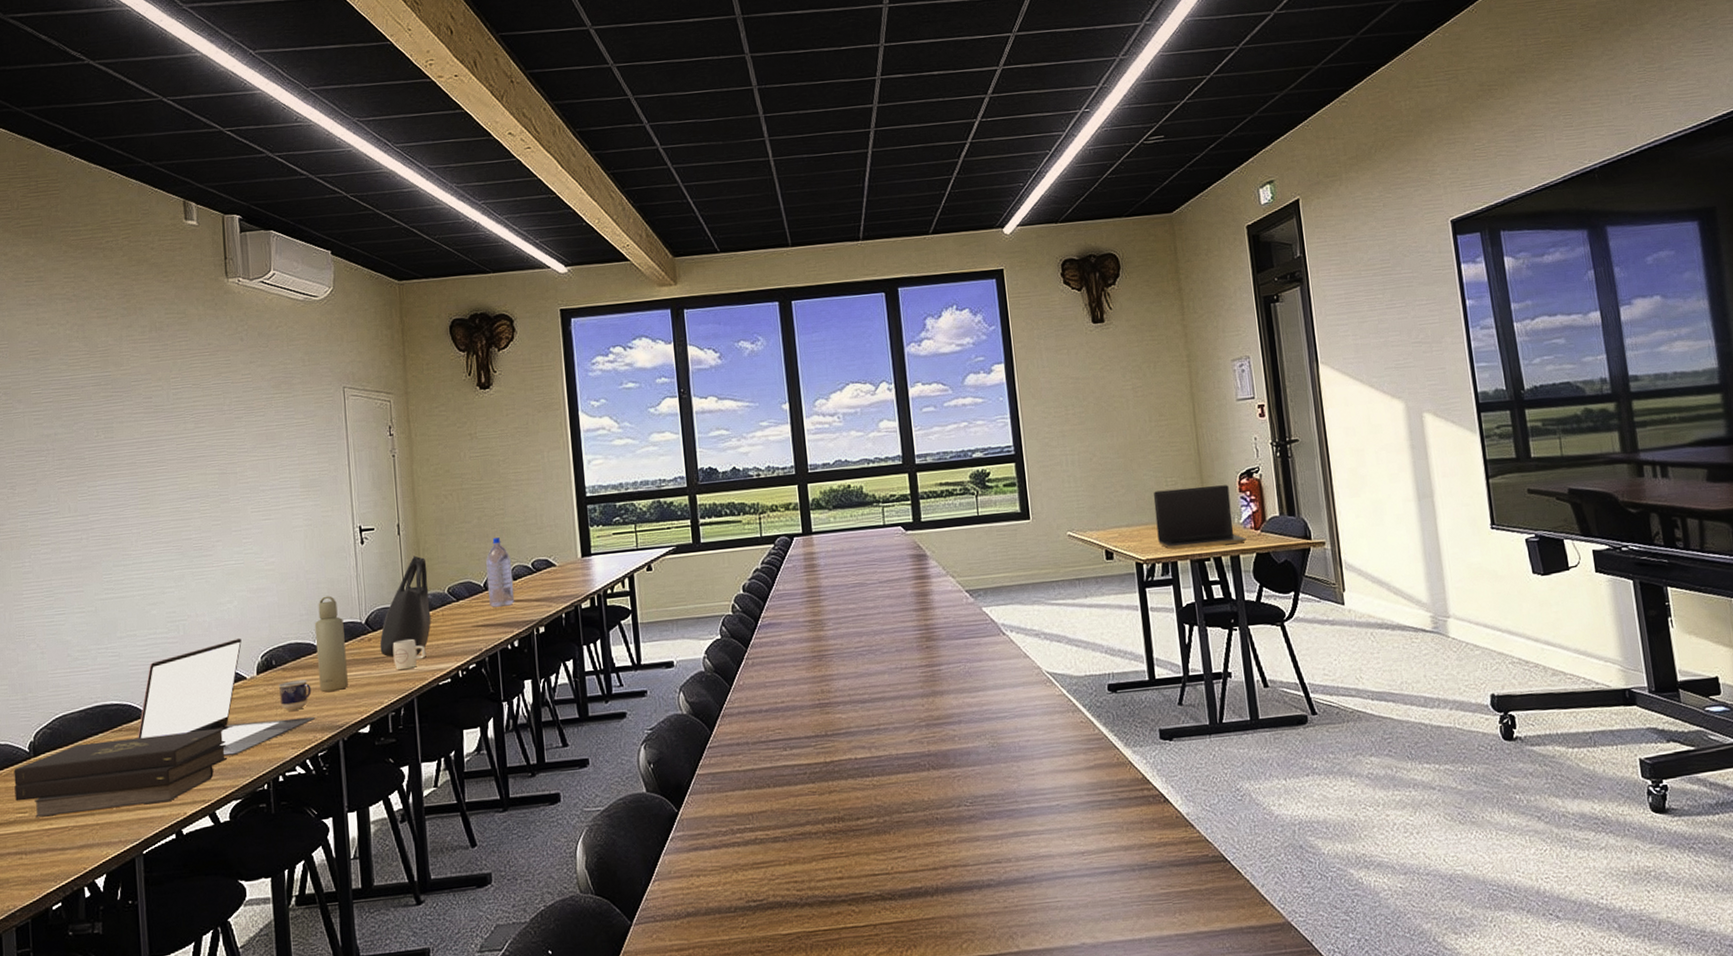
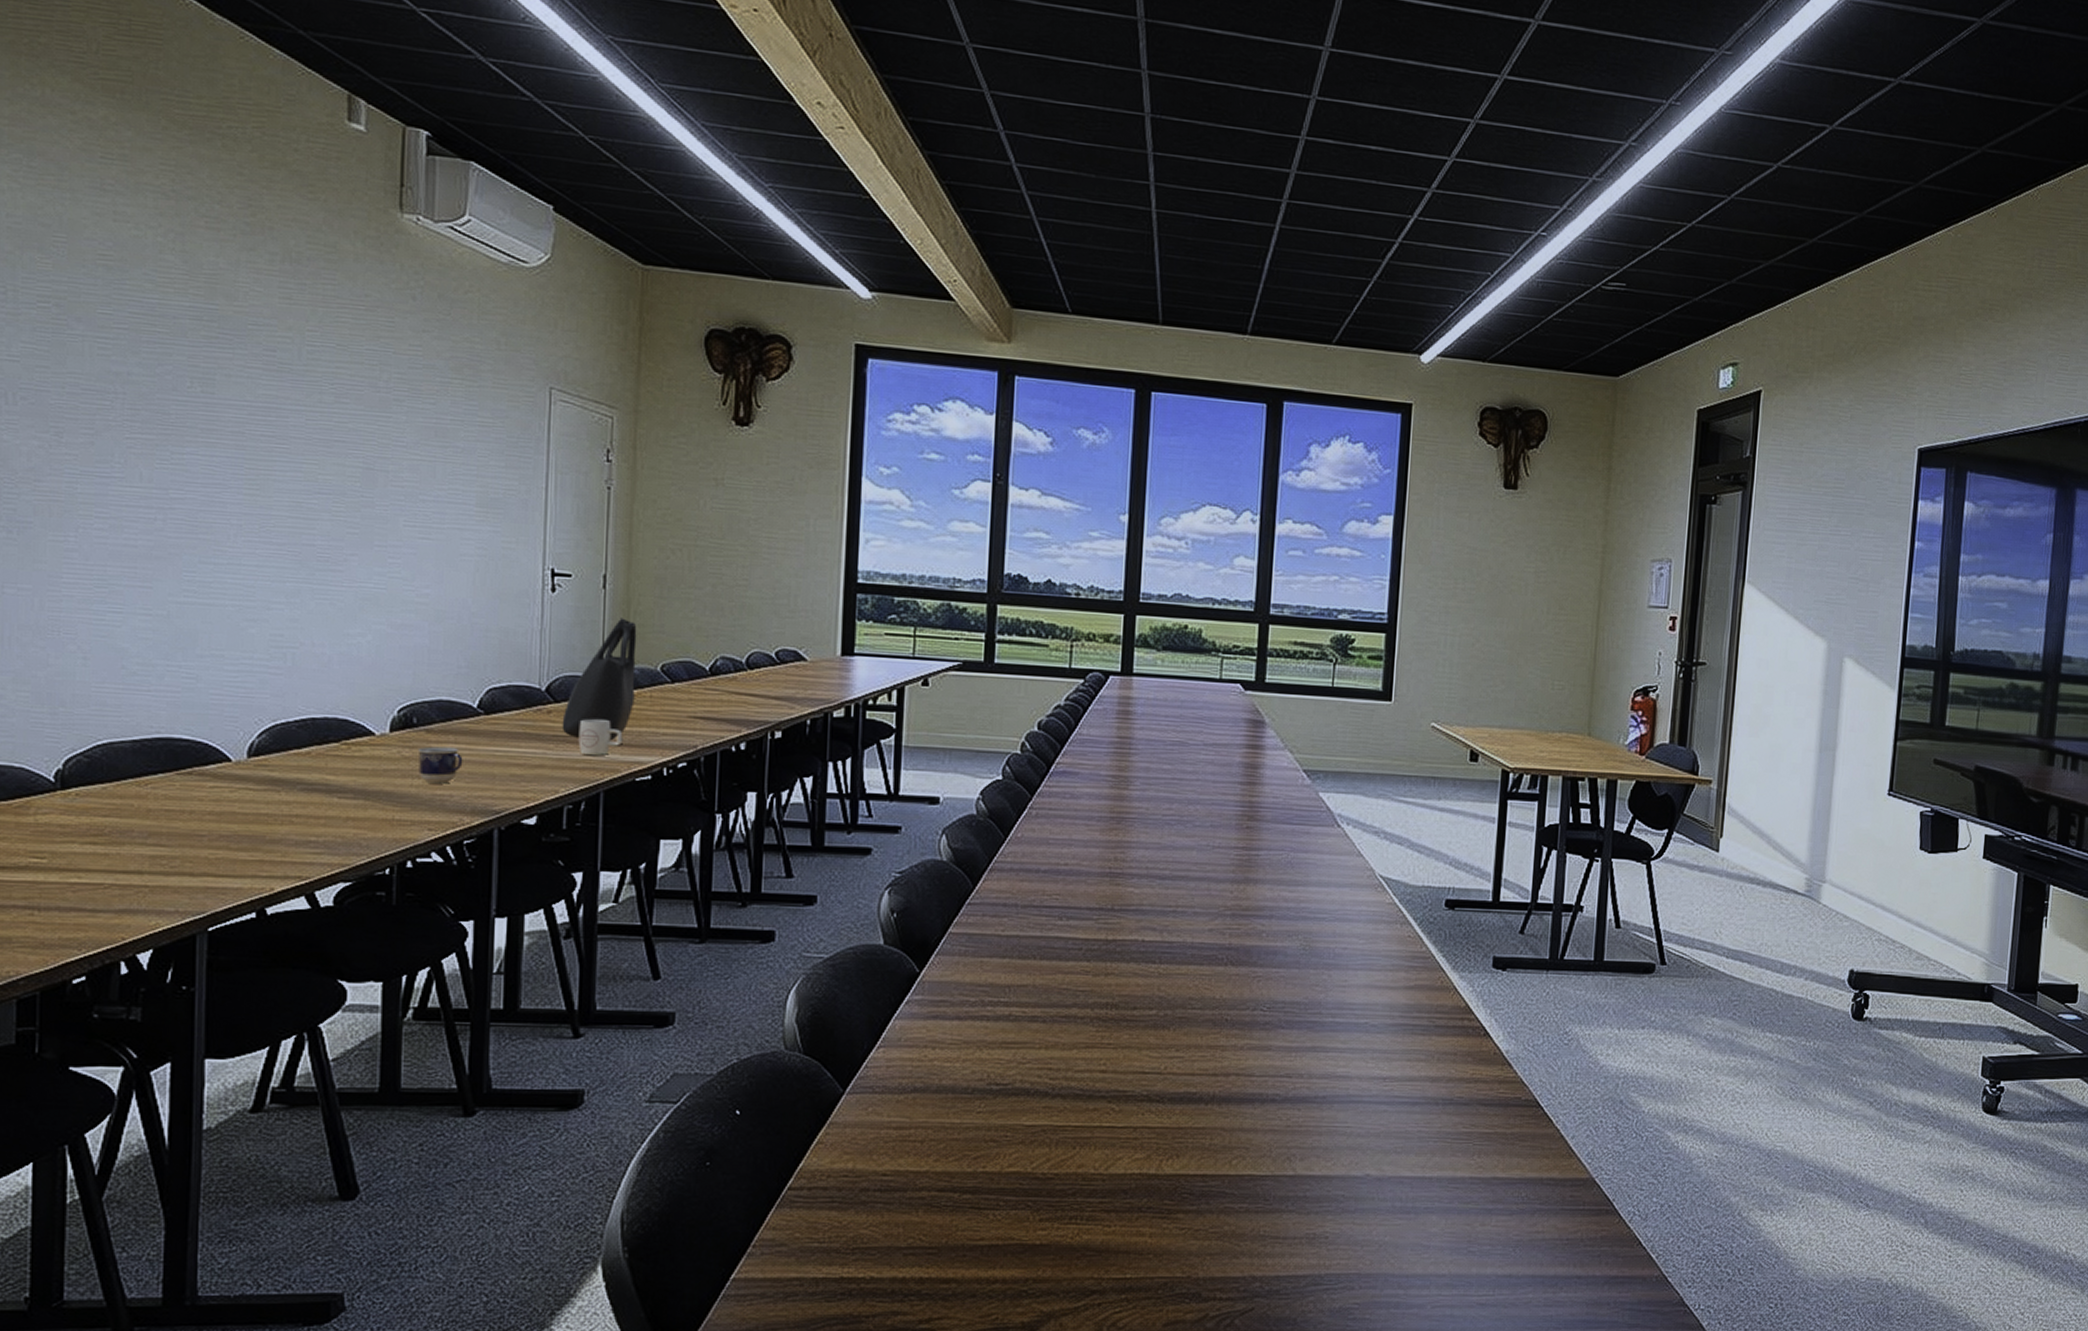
book: present [13,727,228,818] -> none [29,782,339,872]
laptop: present [137,638,315,757] -> none [213,683,464,828]
bottle: present [314,595,348,692] -> none [474,648,516,768]
water bottle: present [485,538,515,608] -> none [713,613,750,699]
laptop computer: present [1153,485,1247,550] -> none [1531,693,1628,768]

